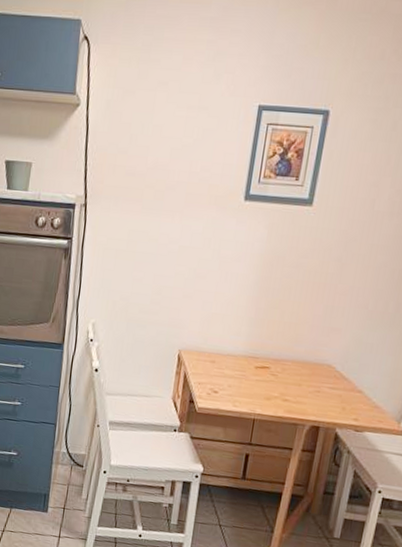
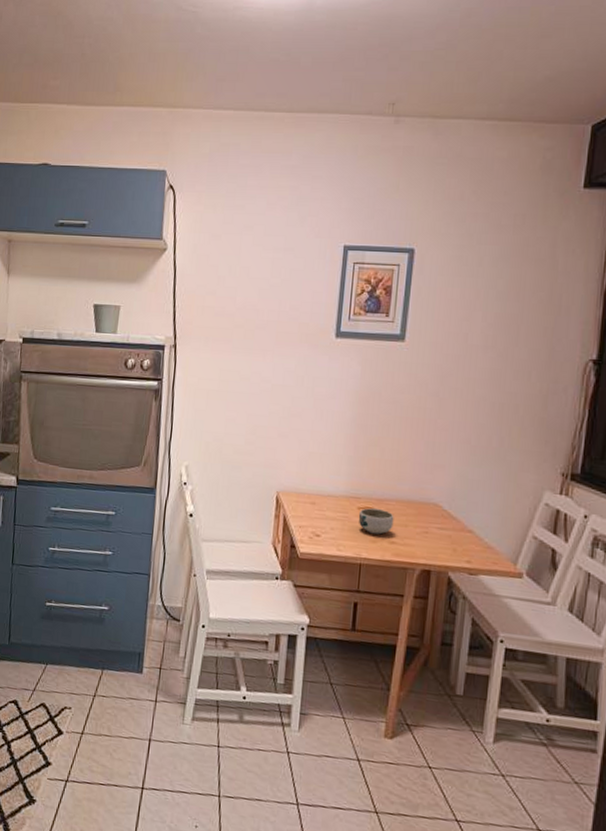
bowl: none [255,367,289,393] -> present [358,507,394,535]

